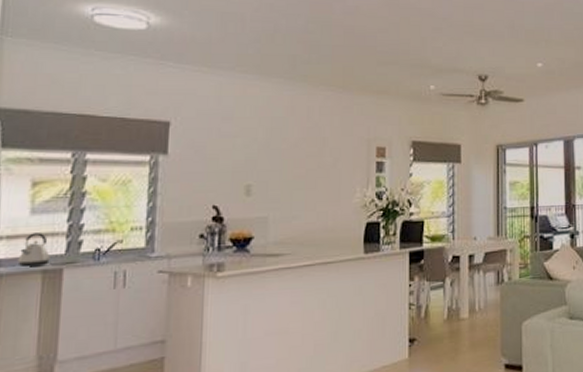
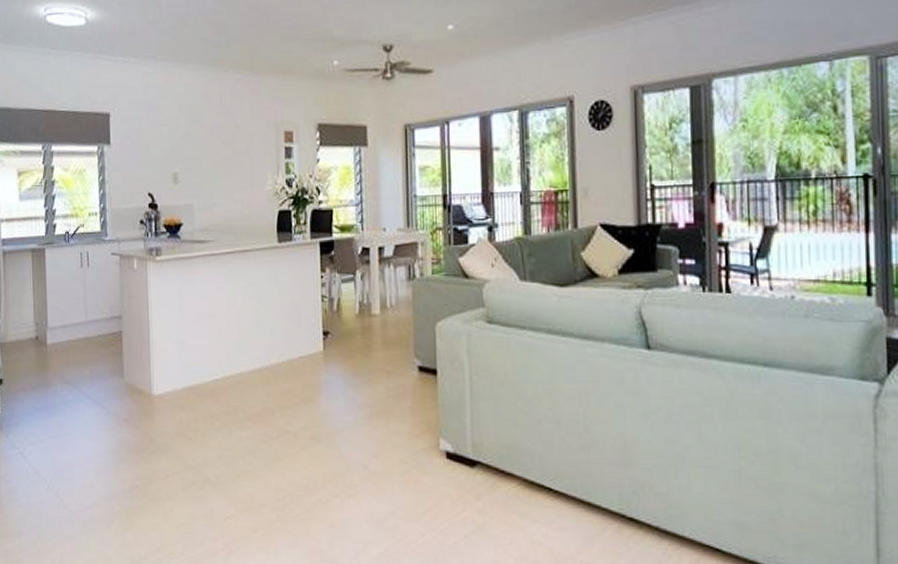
kettle: present [17,233,50,268] -> none [14,217,36,247]

